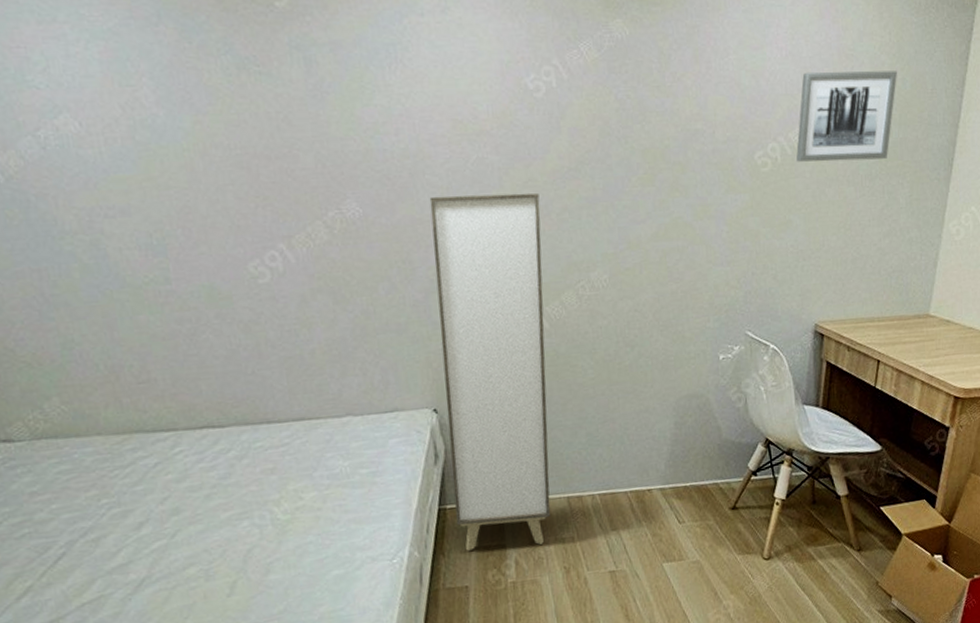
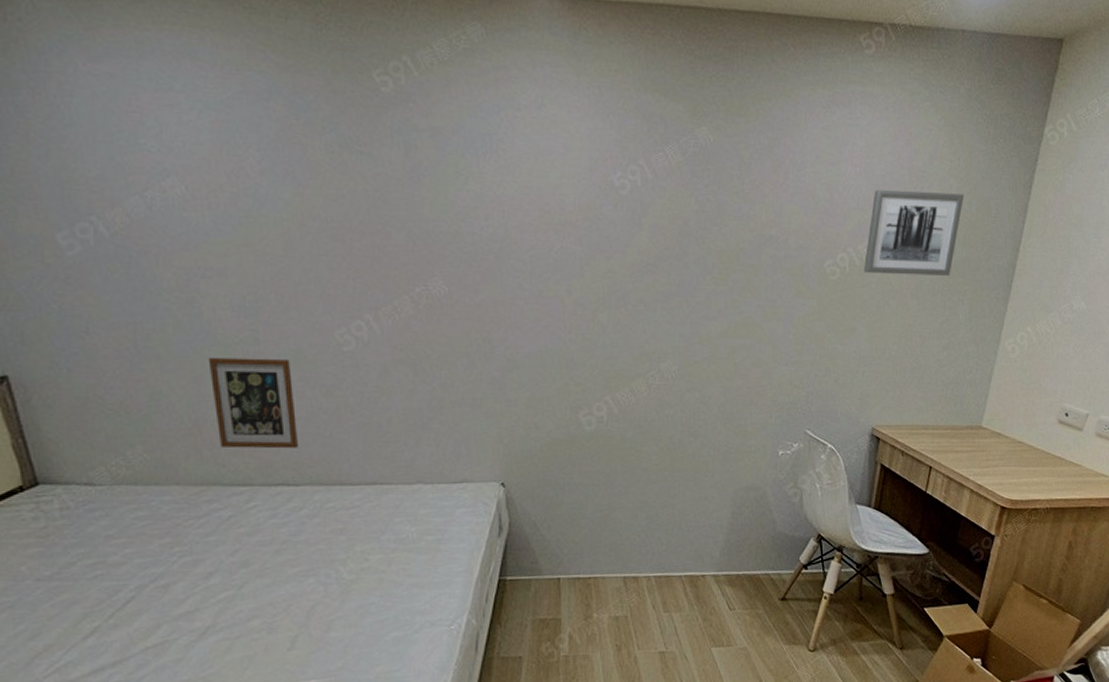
picture frame: none [118,296,220,394] -> present [208,356,298,449]
cabinet: present [429,192,551,551] -> none [512,280,617,622]

